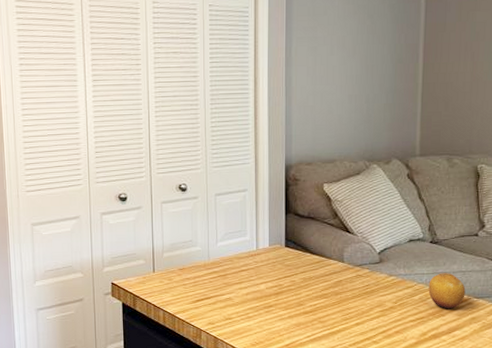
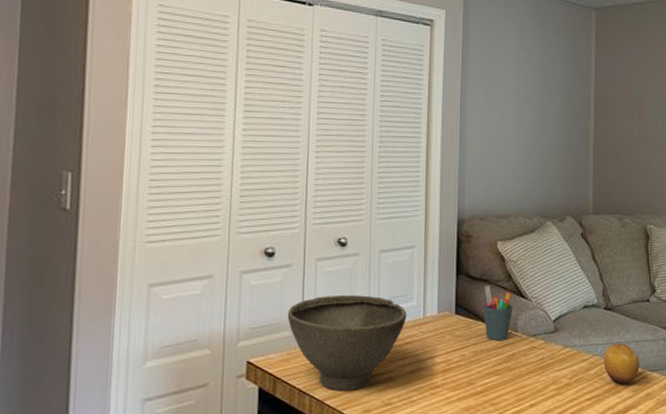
bowl: none [140,231,242,308] -> present [287,295,407,391]
pen holder: none [311,222,339,270] -> present [483,285,513,341]

